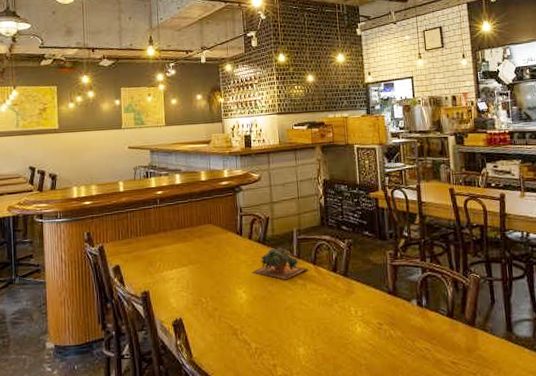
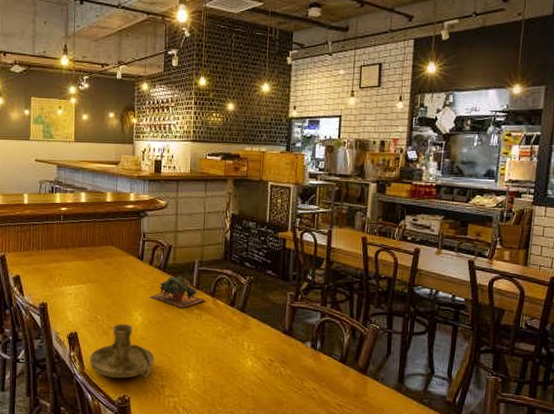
candle holder: none [197,303,263,364] -> present [89,324,155,379]

